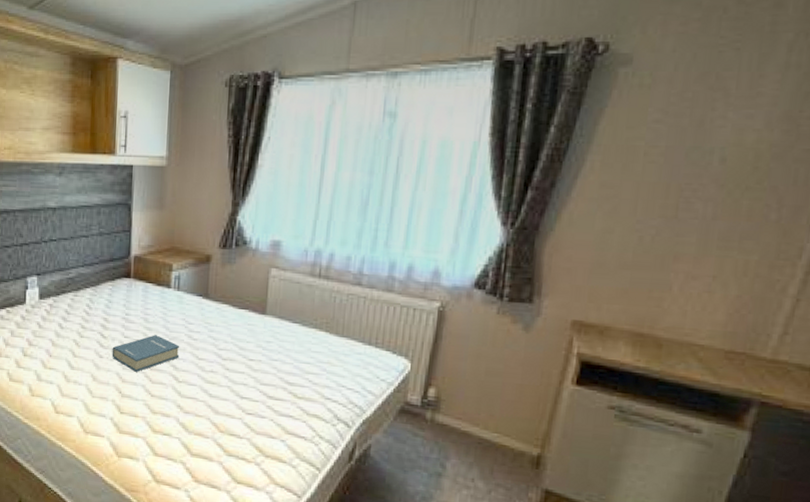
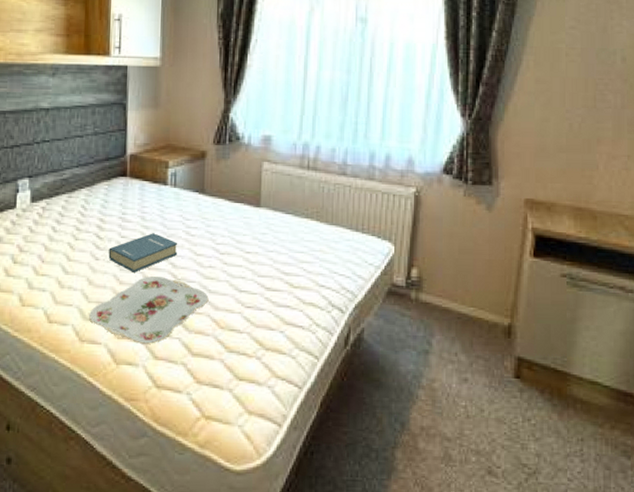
serving tray: none [93,376,209,441] -> present [89,276,209,344]

